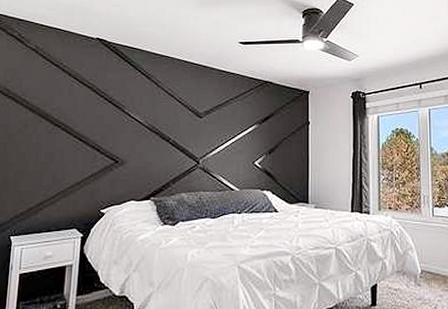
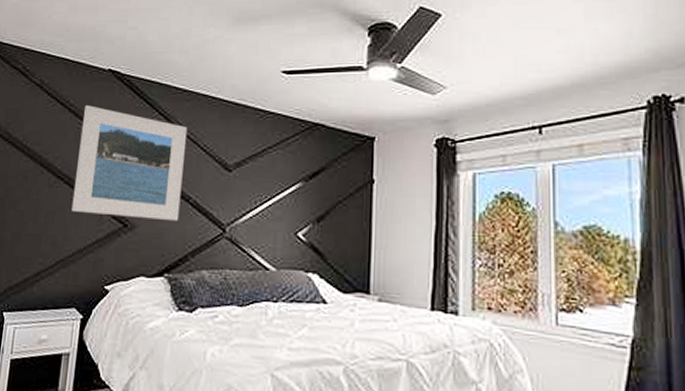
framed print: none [69,67,166,157] -> present [71,105,188,222]

